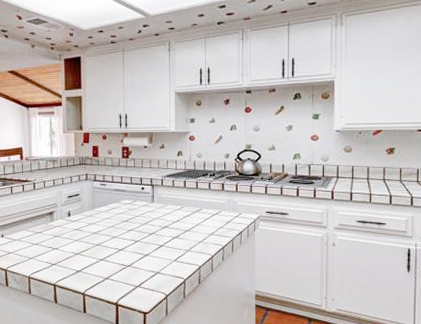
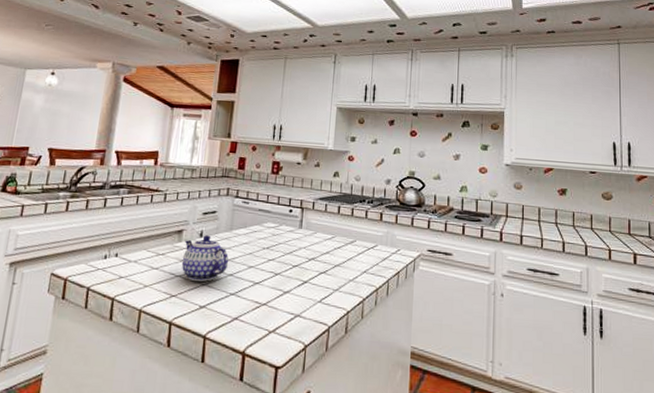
teapot: none [56,214,96,251] -> present [181,235,229,282]

